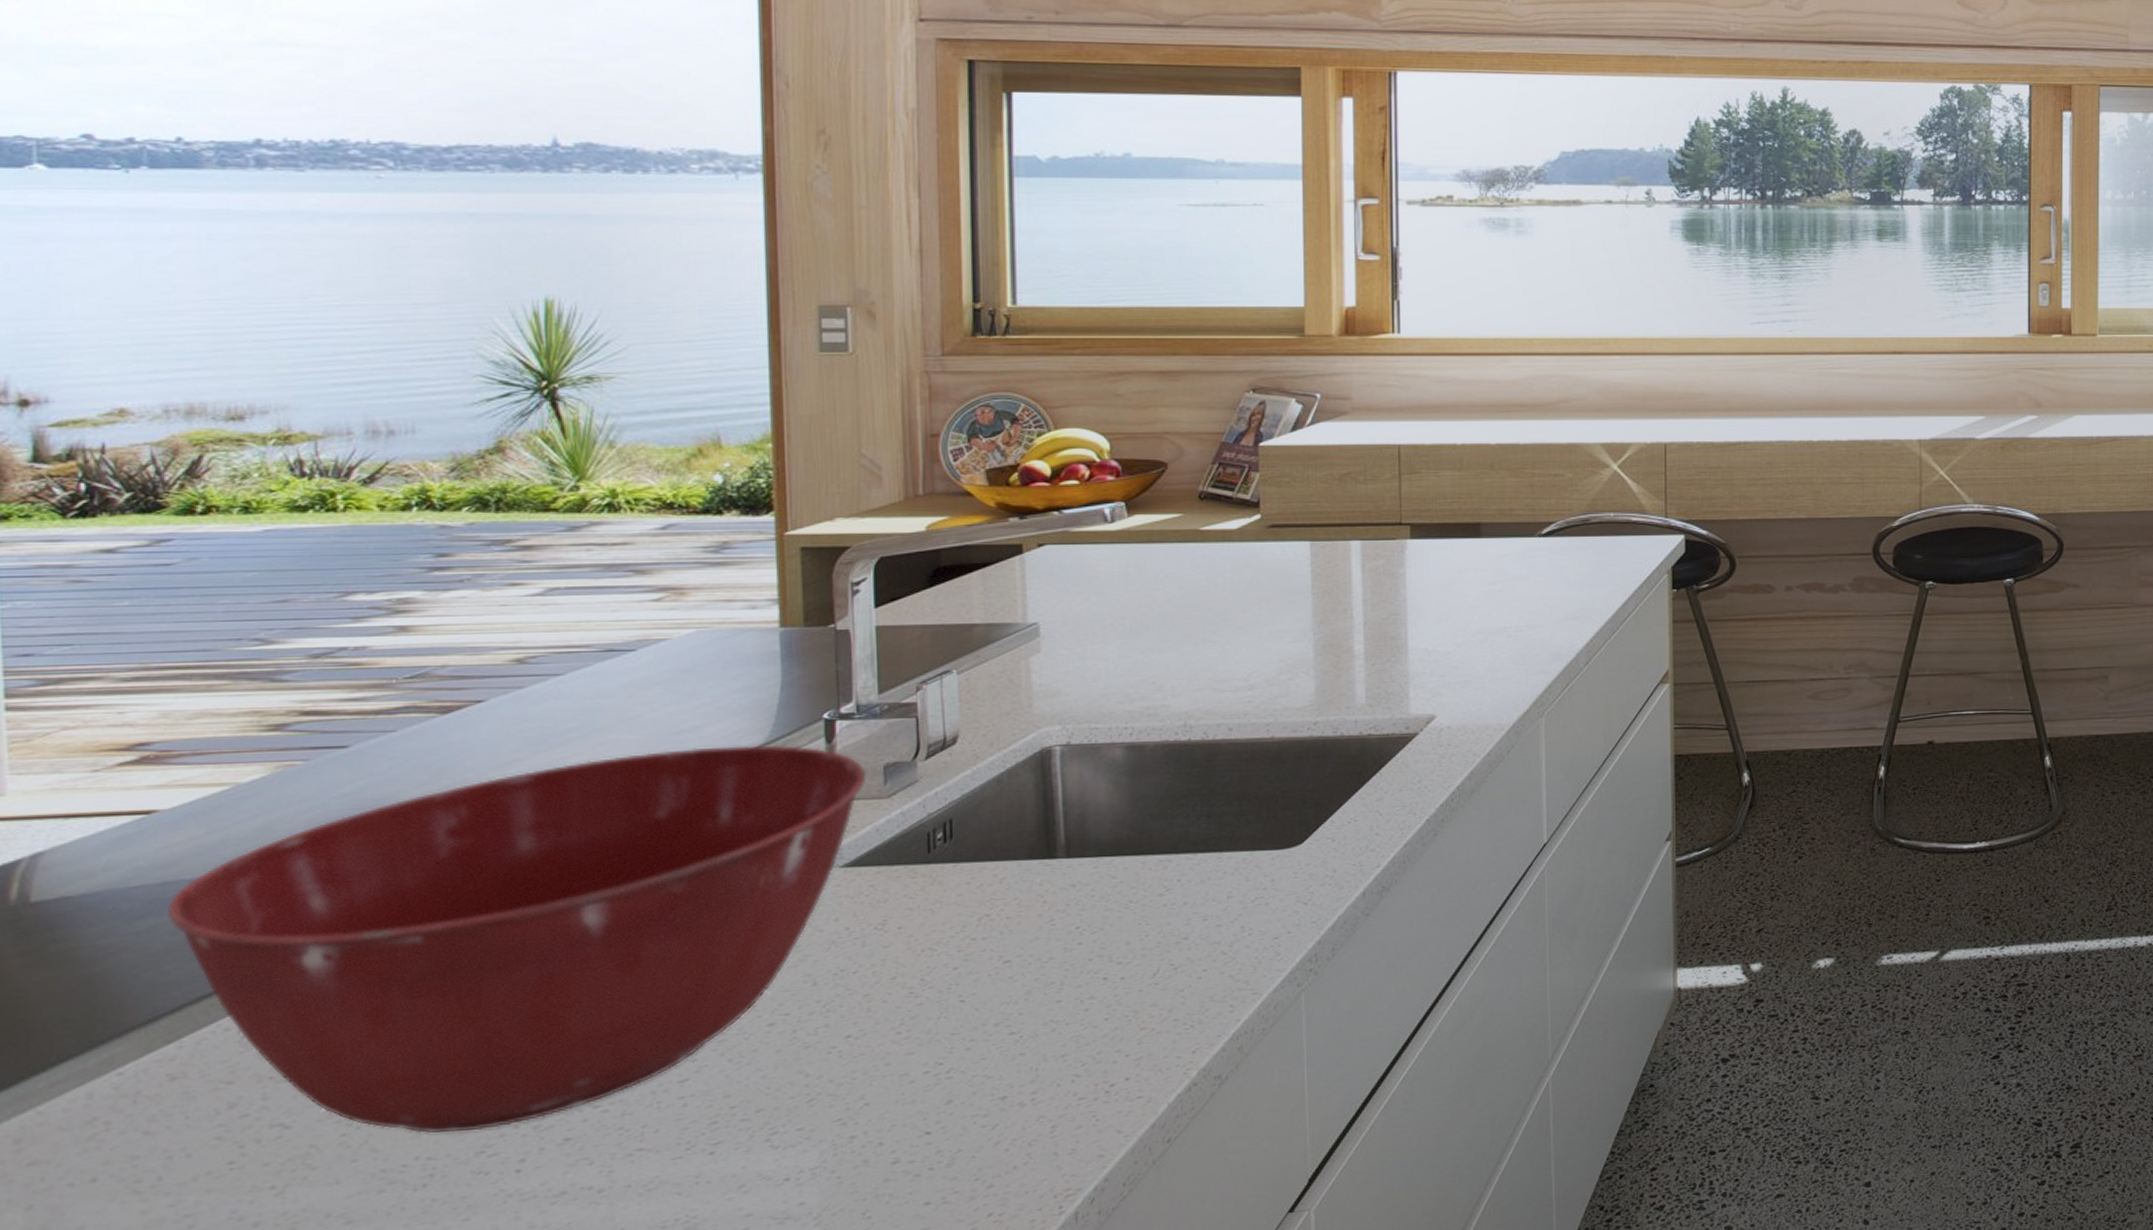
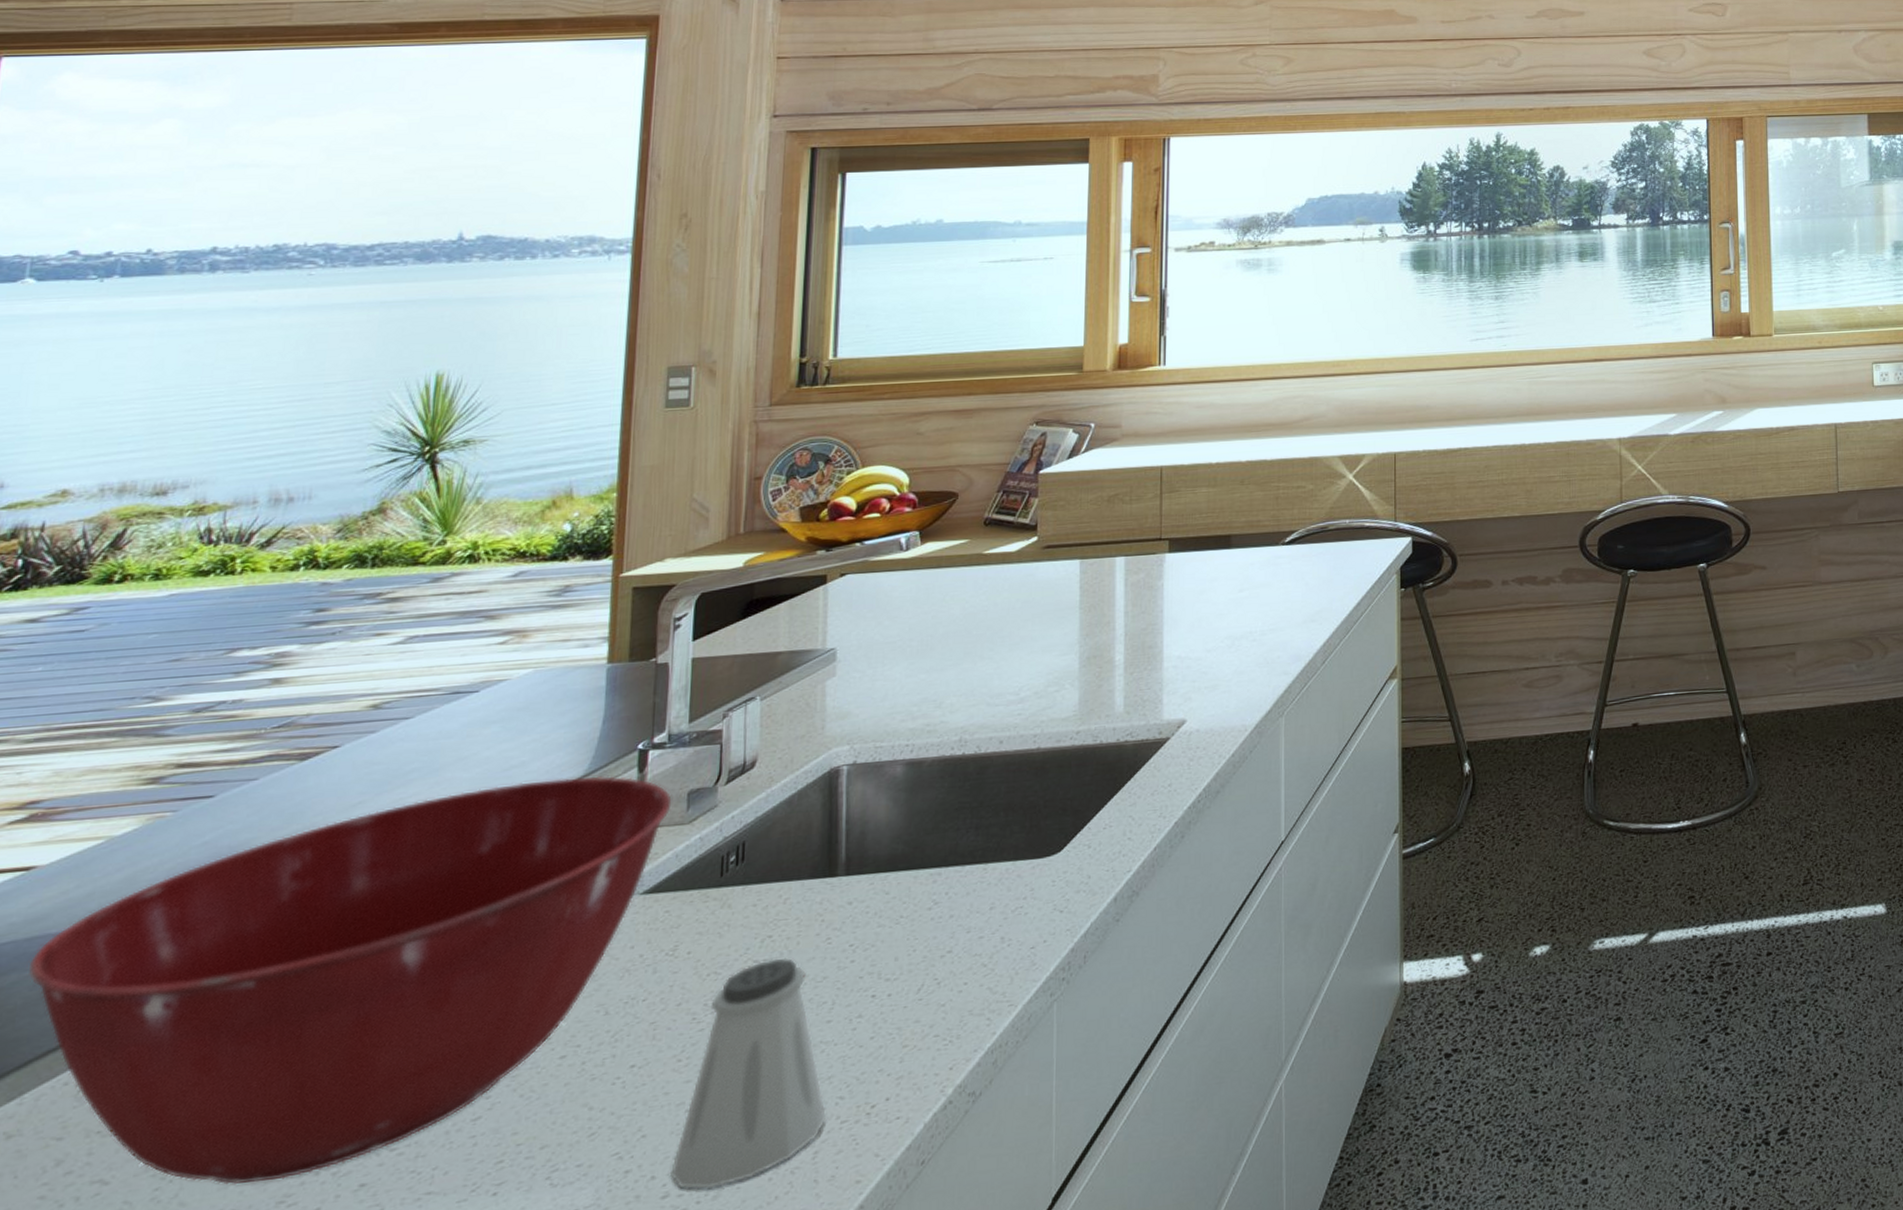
saltshaker: none [898,937,1063,1157] -> present [669,957,827,1190]

